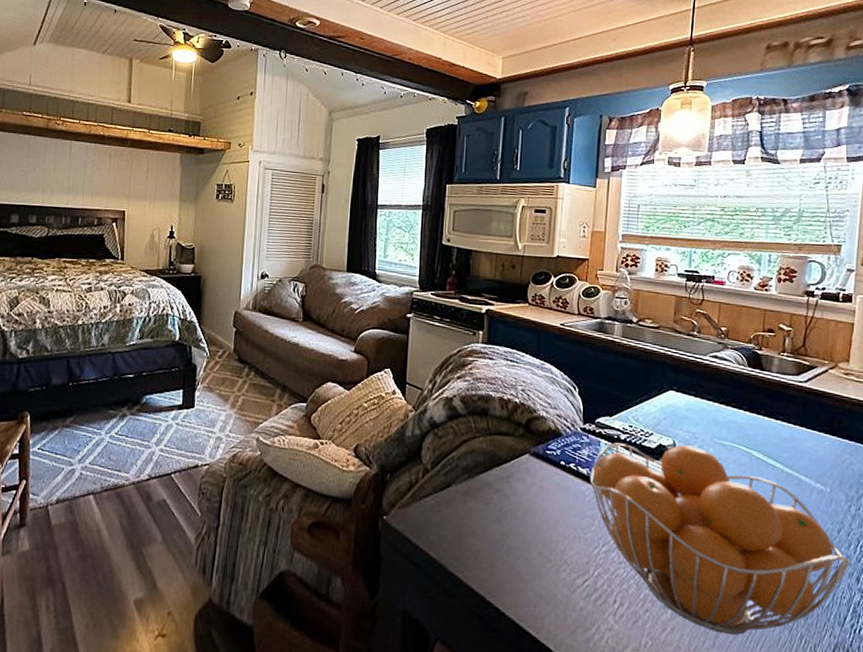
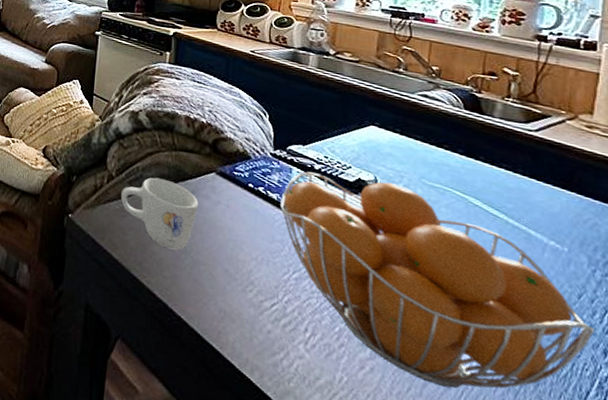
mug: none [437,465,514,540] -> present [121,177,199,250]

